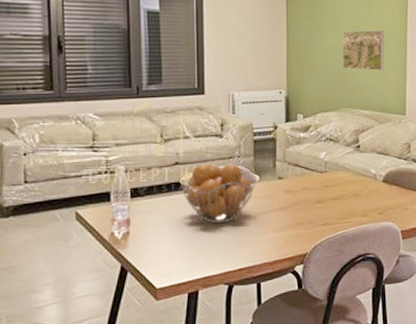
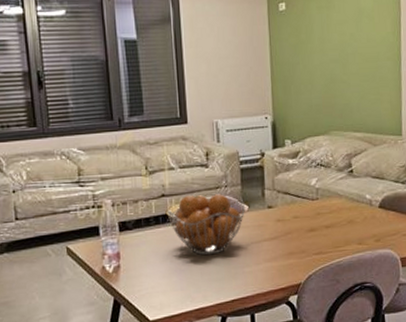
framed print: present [342,30,385,71] -> none [330,46,377,90]

